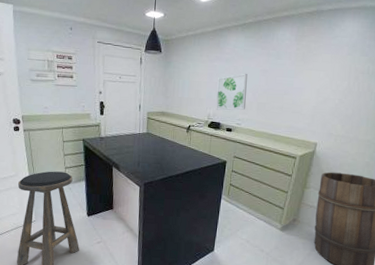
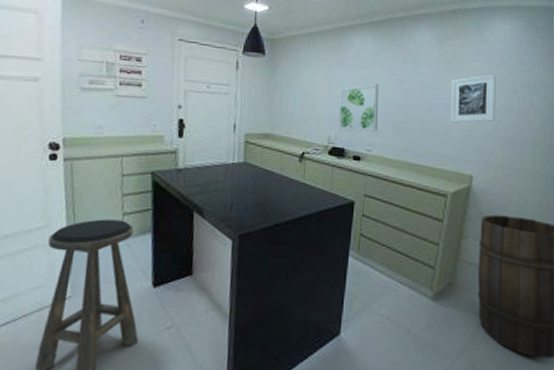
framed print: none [303,64,342,103] -> present [451,74,496,123]

